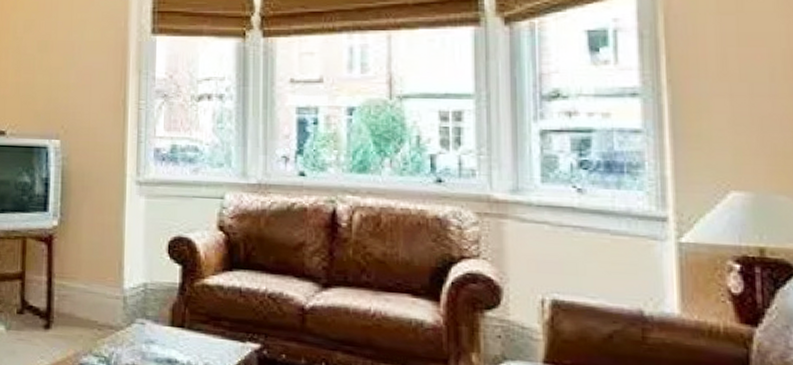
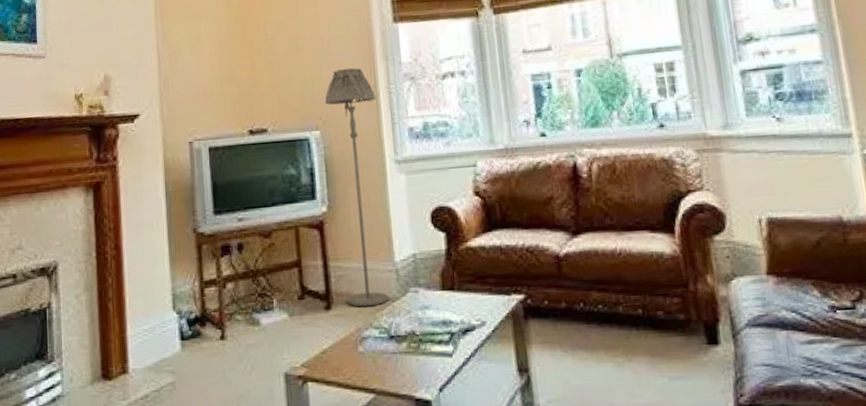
floor lamp: none [69,77,124,332] -> present [325,67,389,307]

